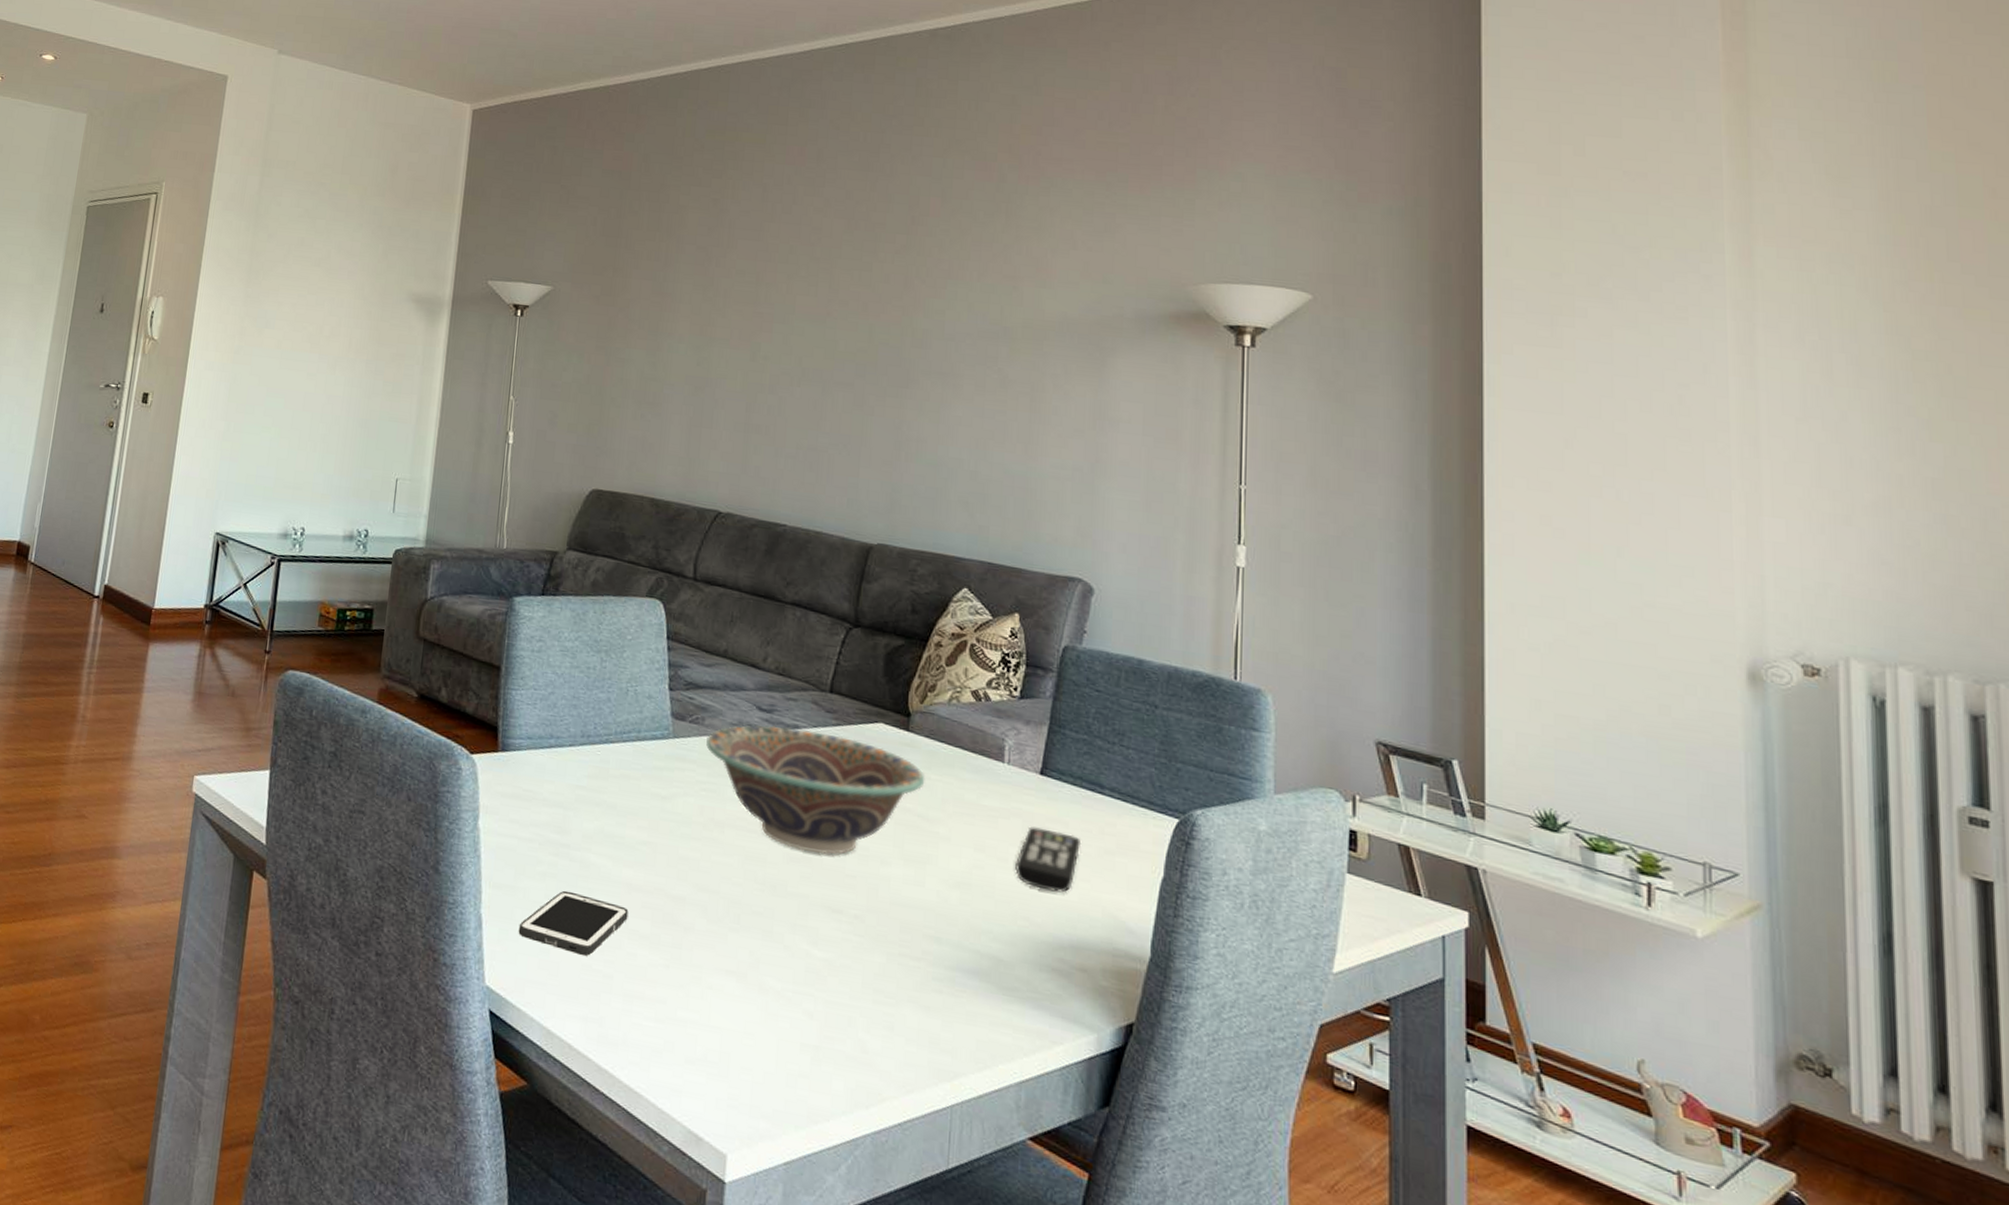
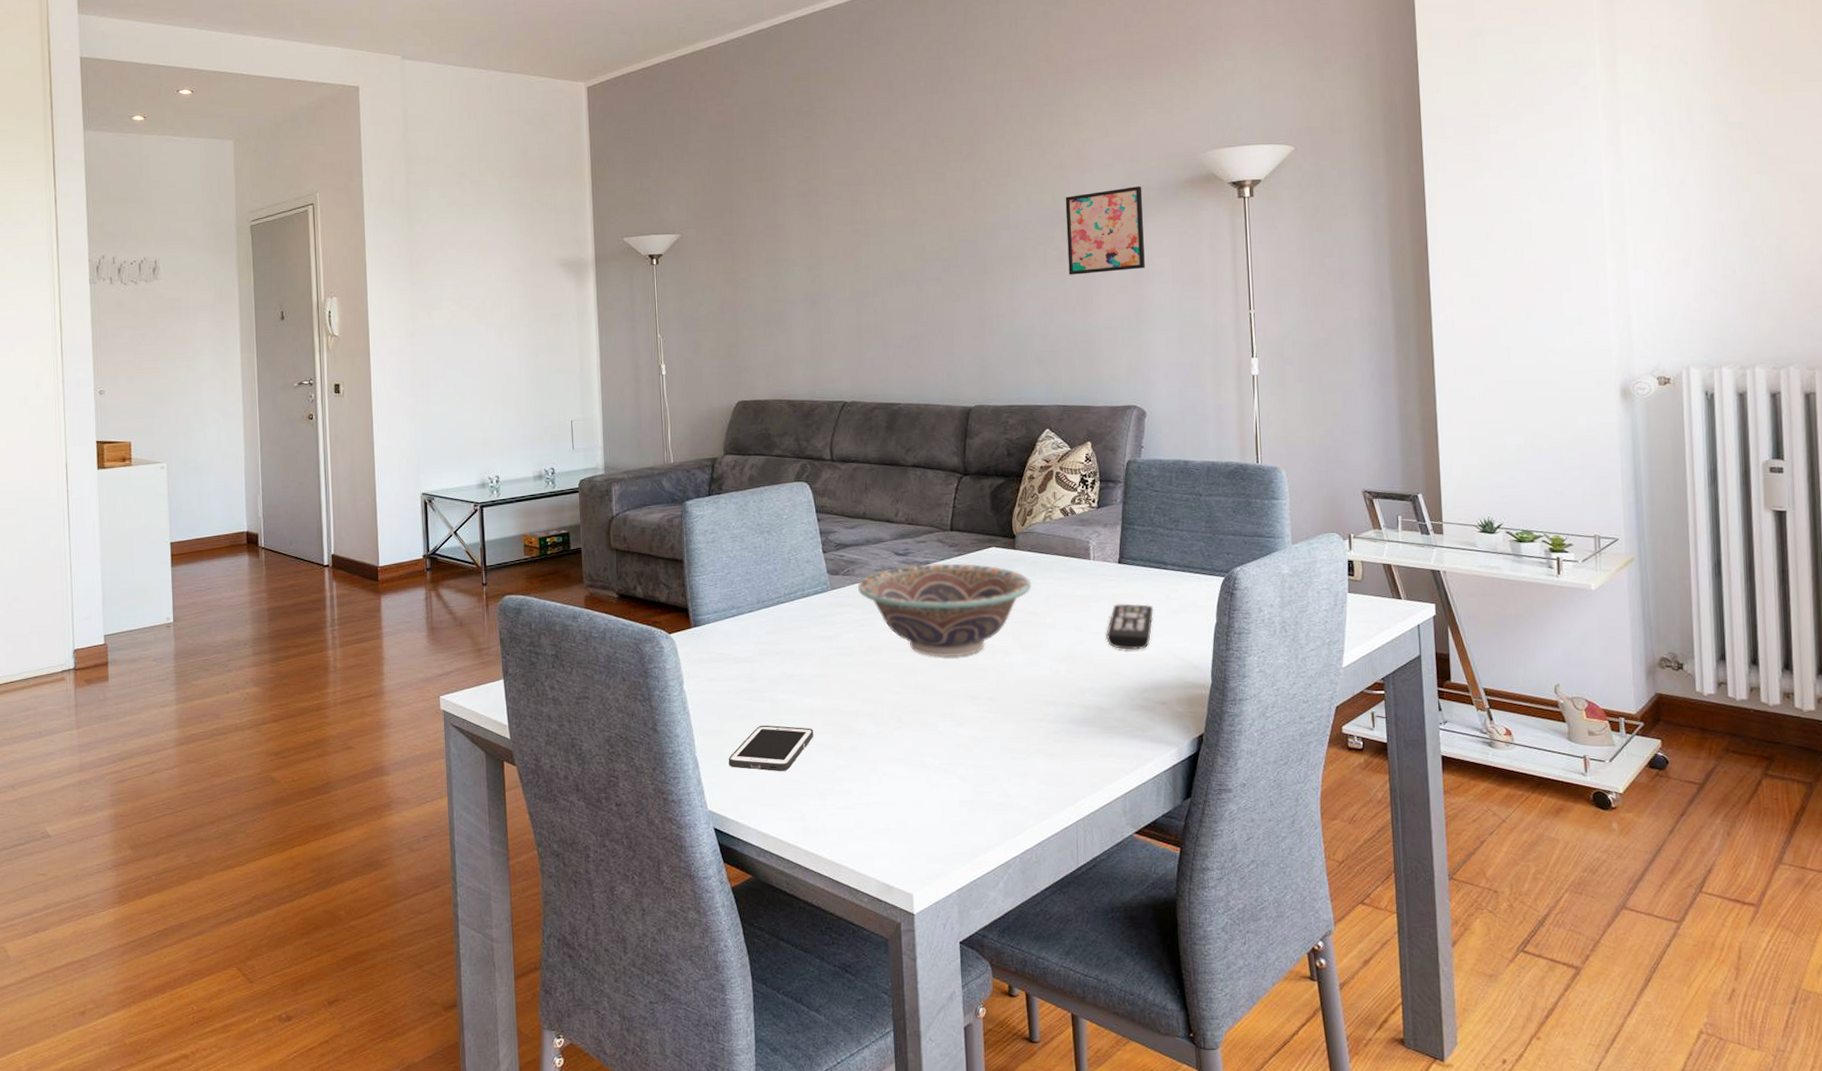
wall art: none [1011,312,1114,412] -> present [1065,186,1145,275]

